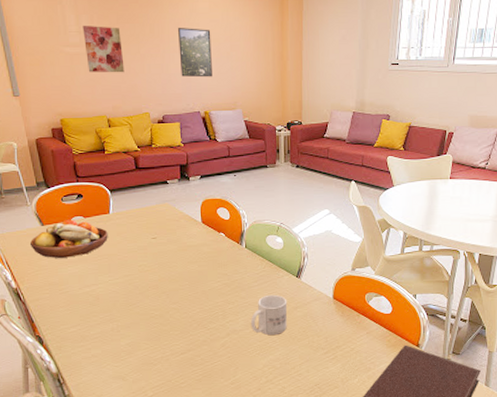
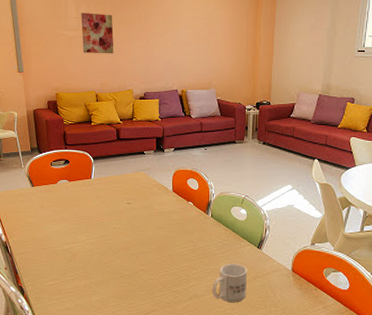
fruit bowl: present [29,219,108,258] -> none [20,182,89,217]
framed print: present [178,28,212,78] -> none [162,16,192,60]

